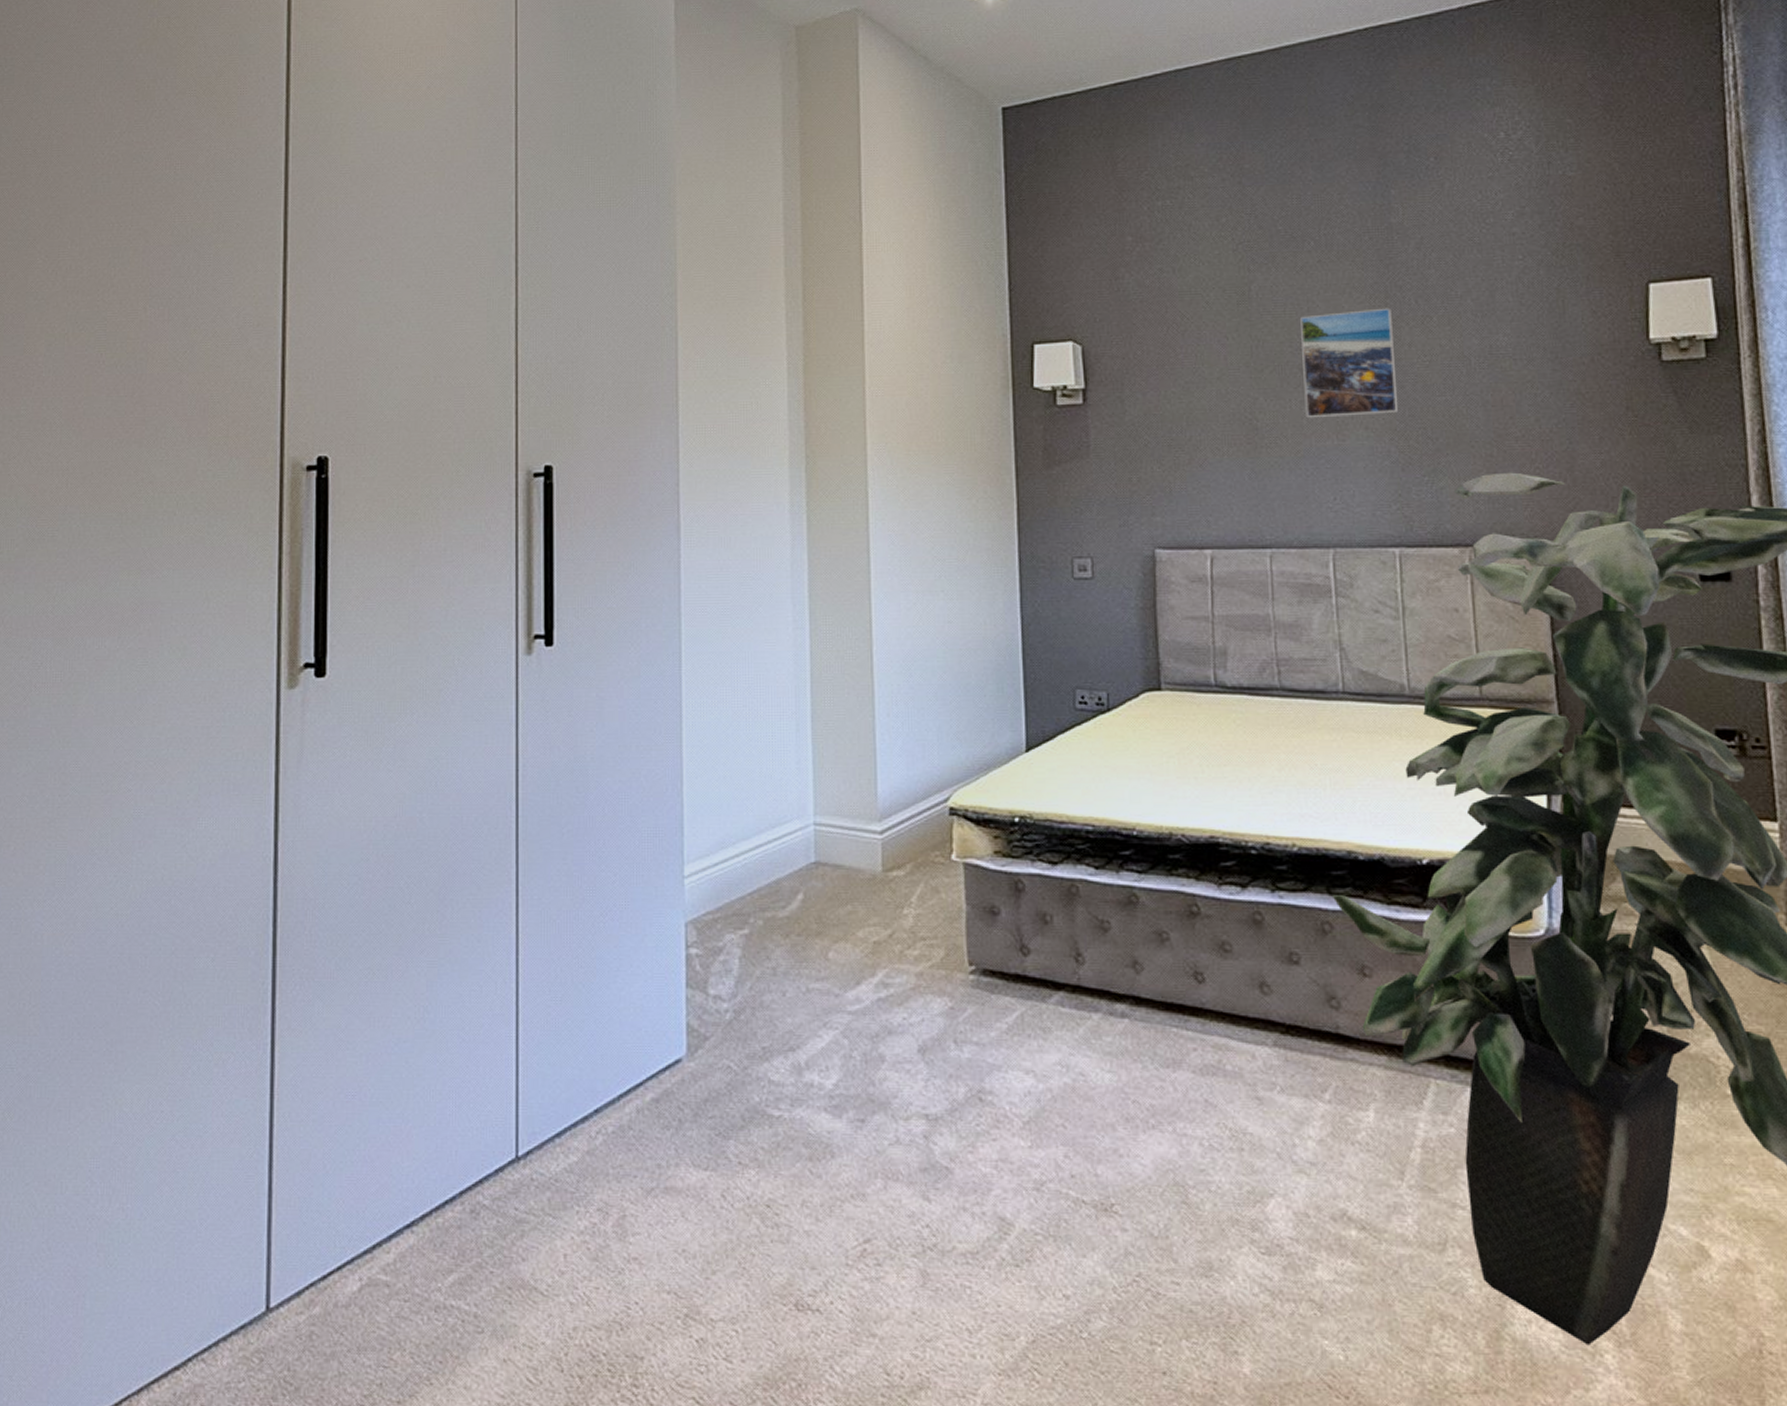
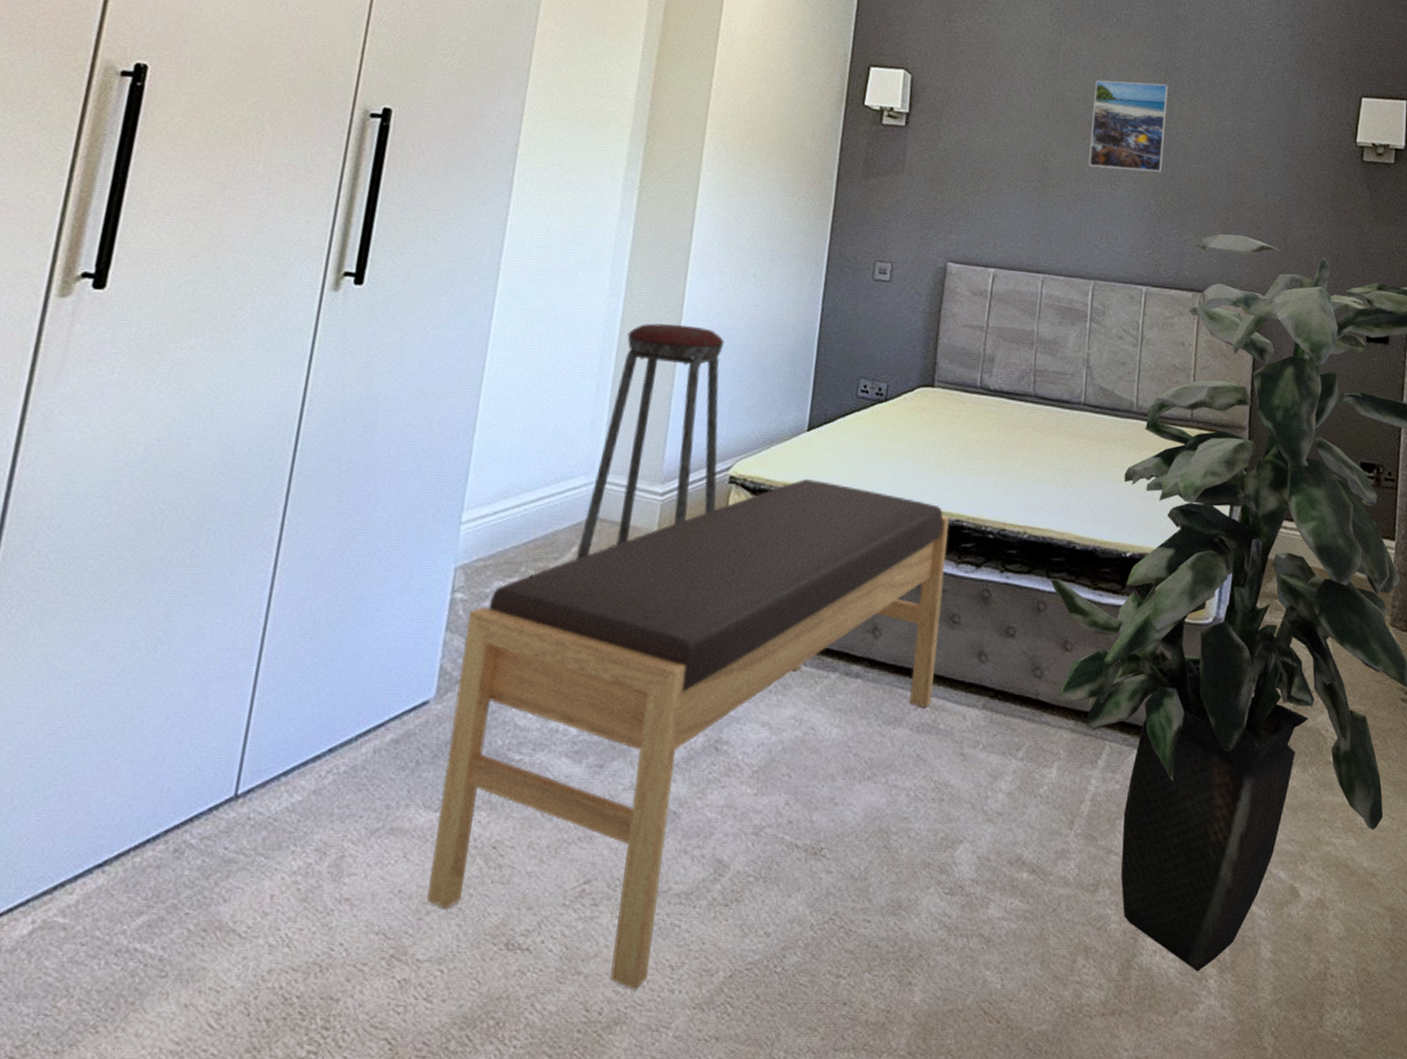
bench: none [706,803,1212,1354] -> present [426,478,949,990]
music stool: none [803,651,940,907] -> present [576,323,724,560]

